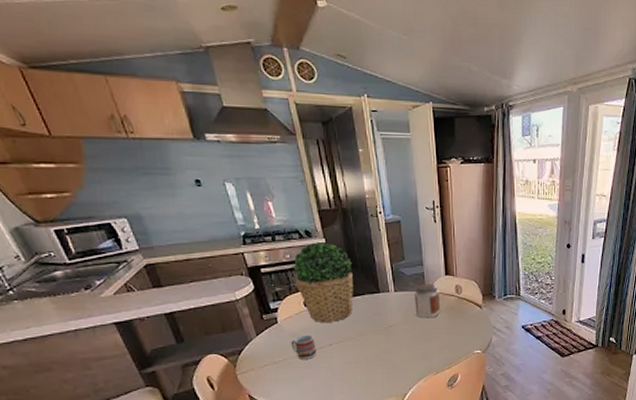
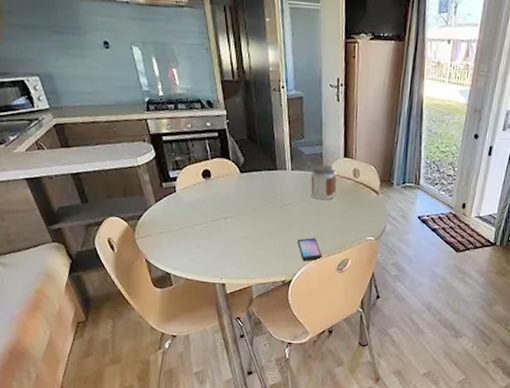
cup: present [291,334,318,359] -> none [187,205,212,230]
potted plant: present [293,241,354,323] -> none [193,112,252,196]
smartphone: none [406,356,432,381] -> present [298,238,323,261]

